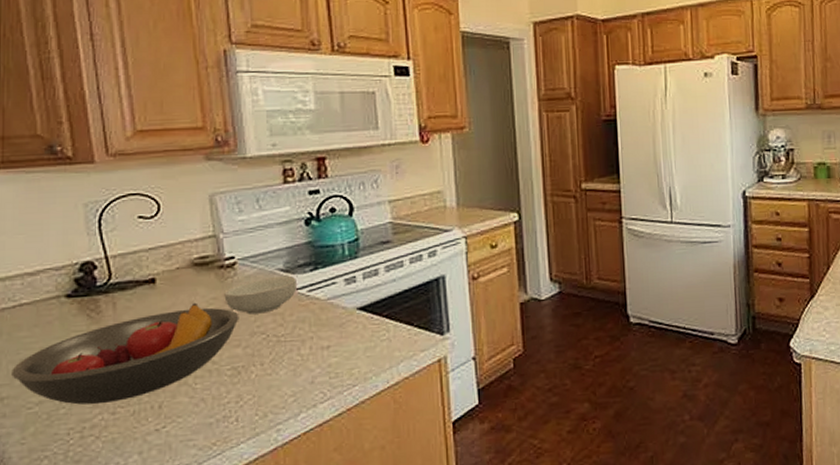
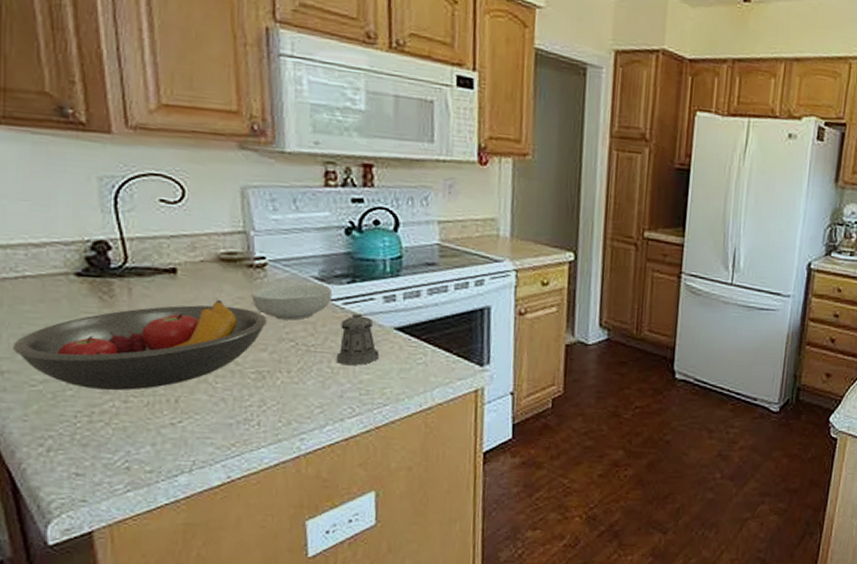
pepper shaker: none [305,298,346,351] -> present [336,313,380,366]

